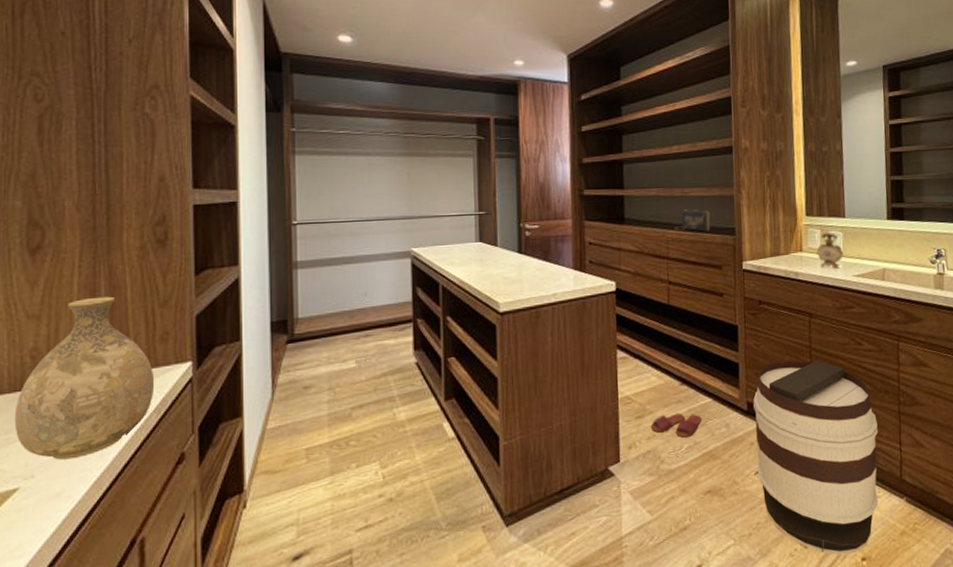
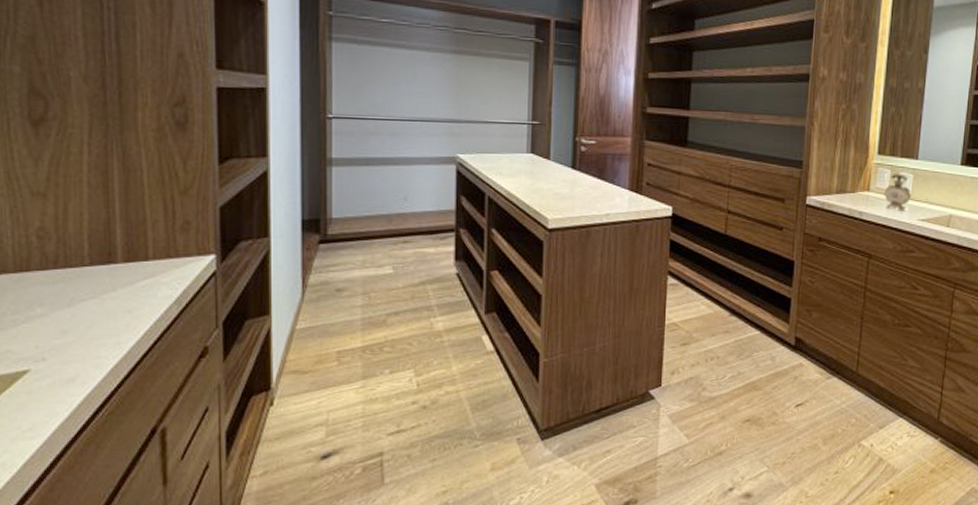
vase: present [14,296,155,460] -> none [21,178,175,345]
slippers: present [650,413,702,438] -> none [695,343,748,367]
clutch bag: present [674,208,711,233] -> none [739,136,779,163]
barrel: present [753,360,879,555] -> none [798,300,923,487]

